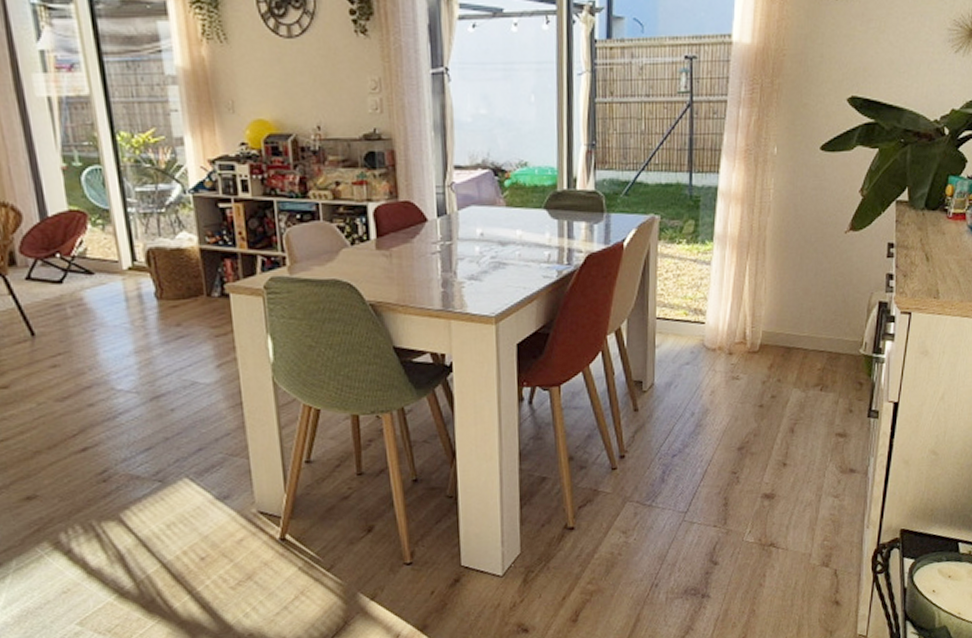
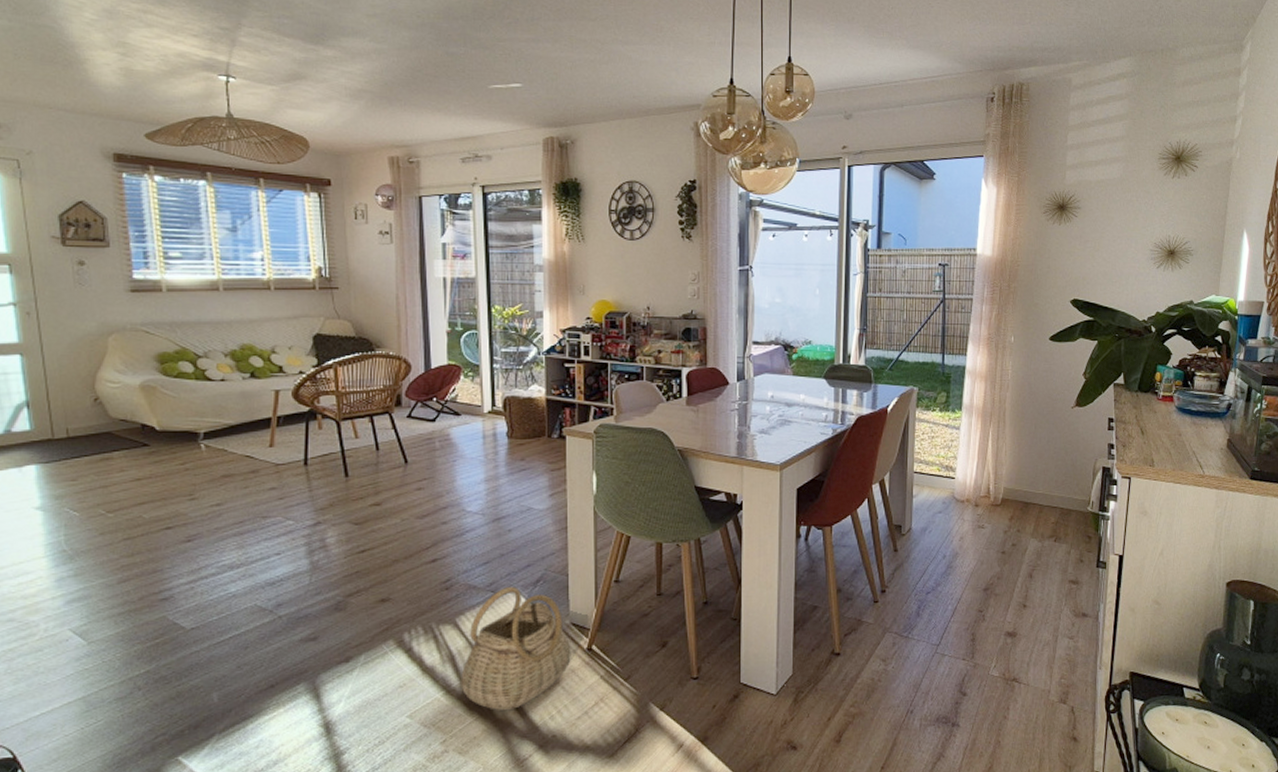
basket: none [134,473,262,612] -> present [461,586,571,711]

